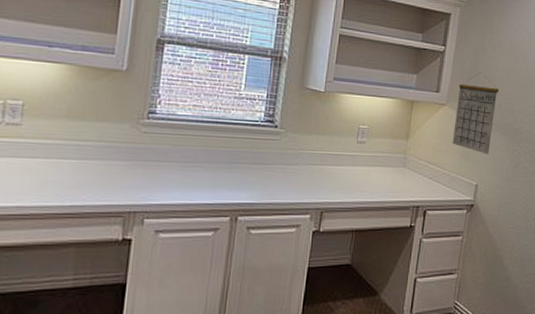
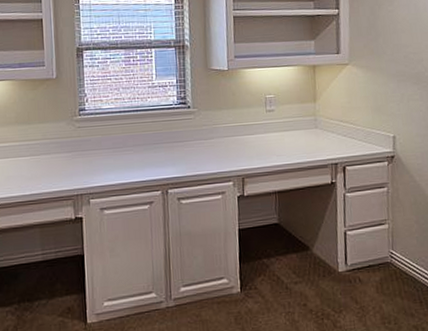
calendar: present [452,72,499,155] -> none [358,28,403,106]

